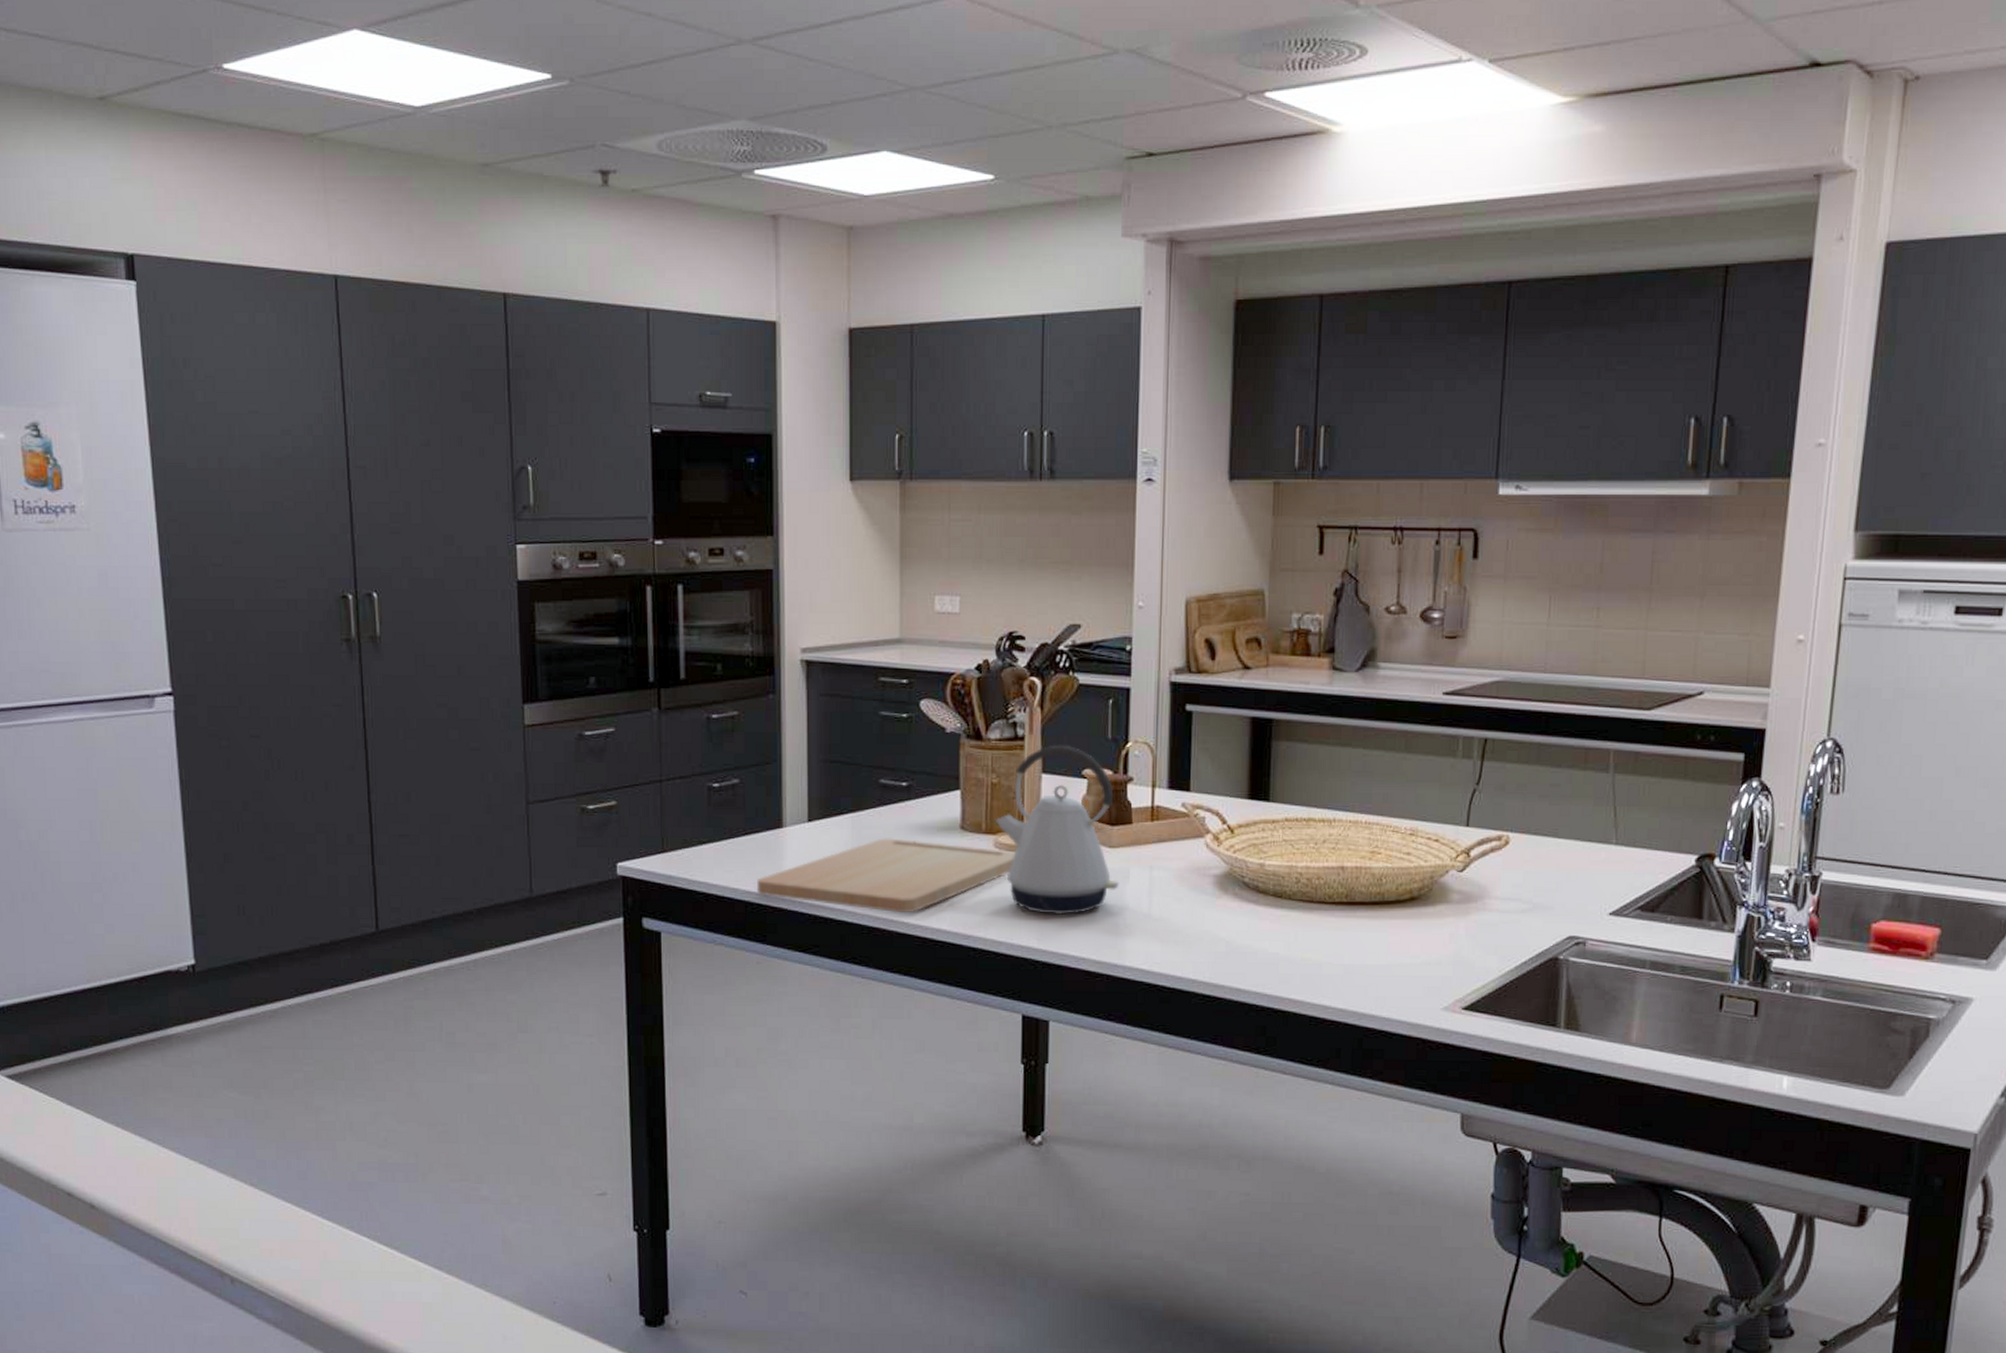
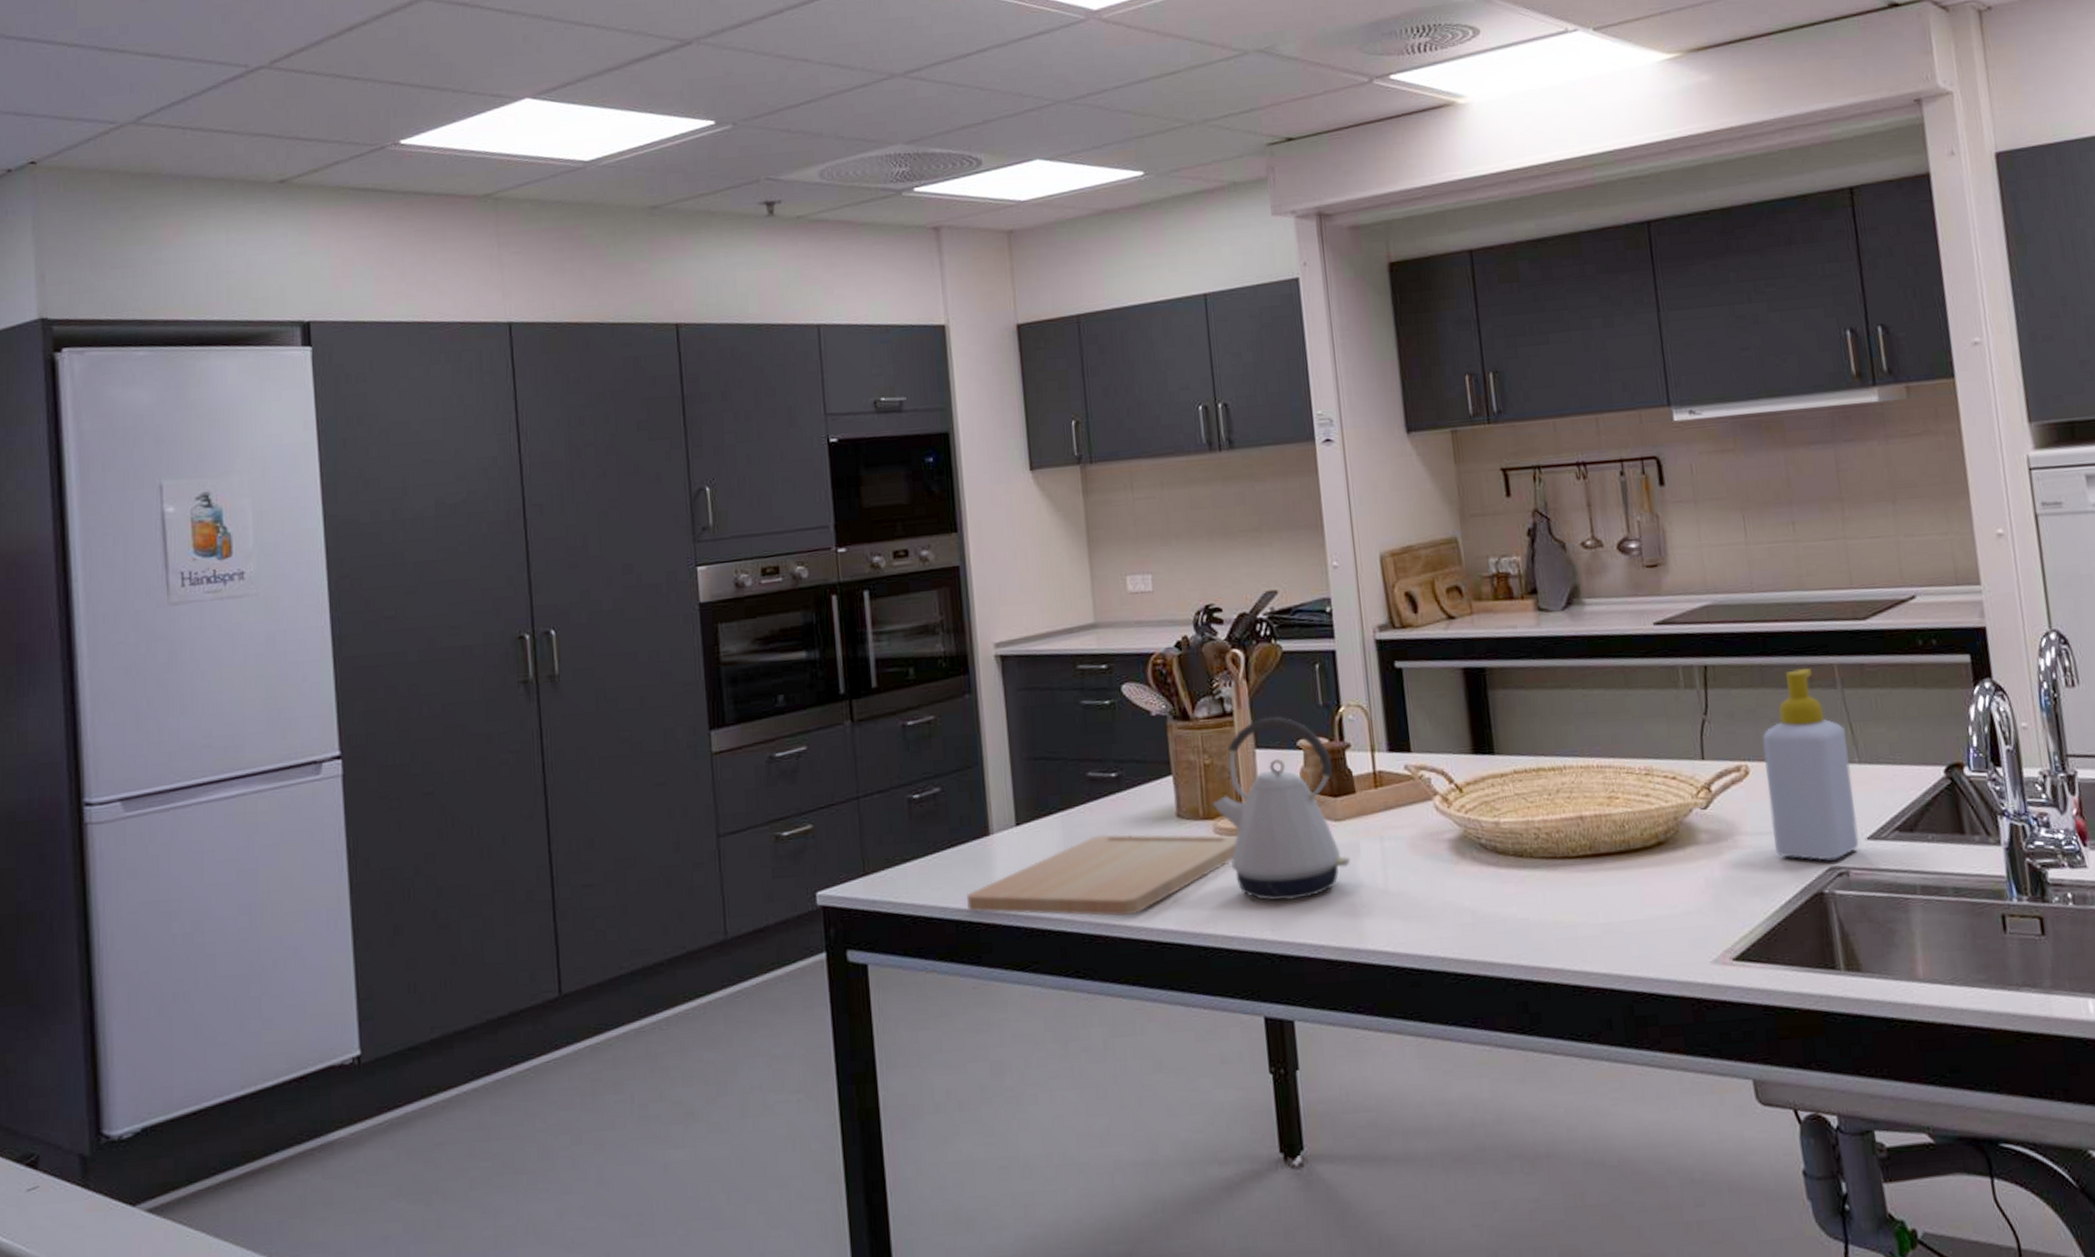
soap bottle: none [1521,750,1609,930] -> present [1762,668,1860,861]

